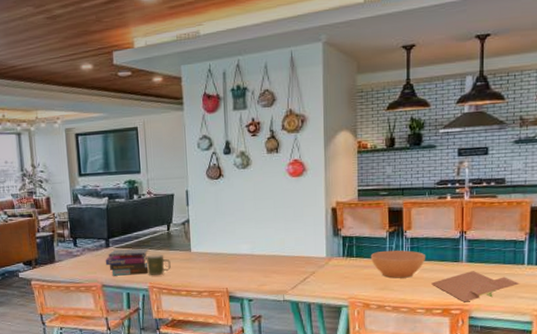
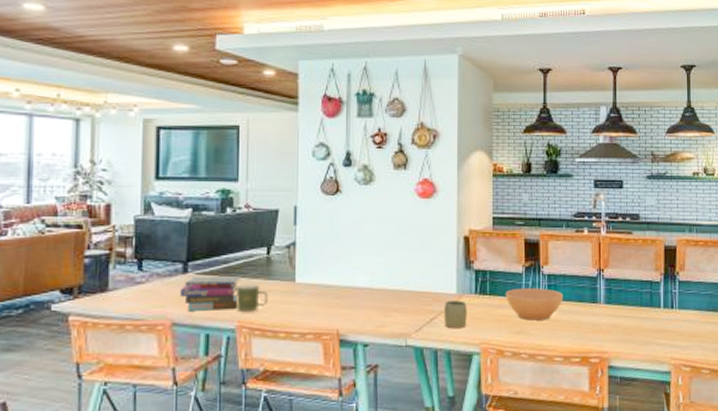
mug: none [315,262,336,287] -> present [443,300,467,329]
papers: present [431,271,520,302] -> none [569,314,657,350]

